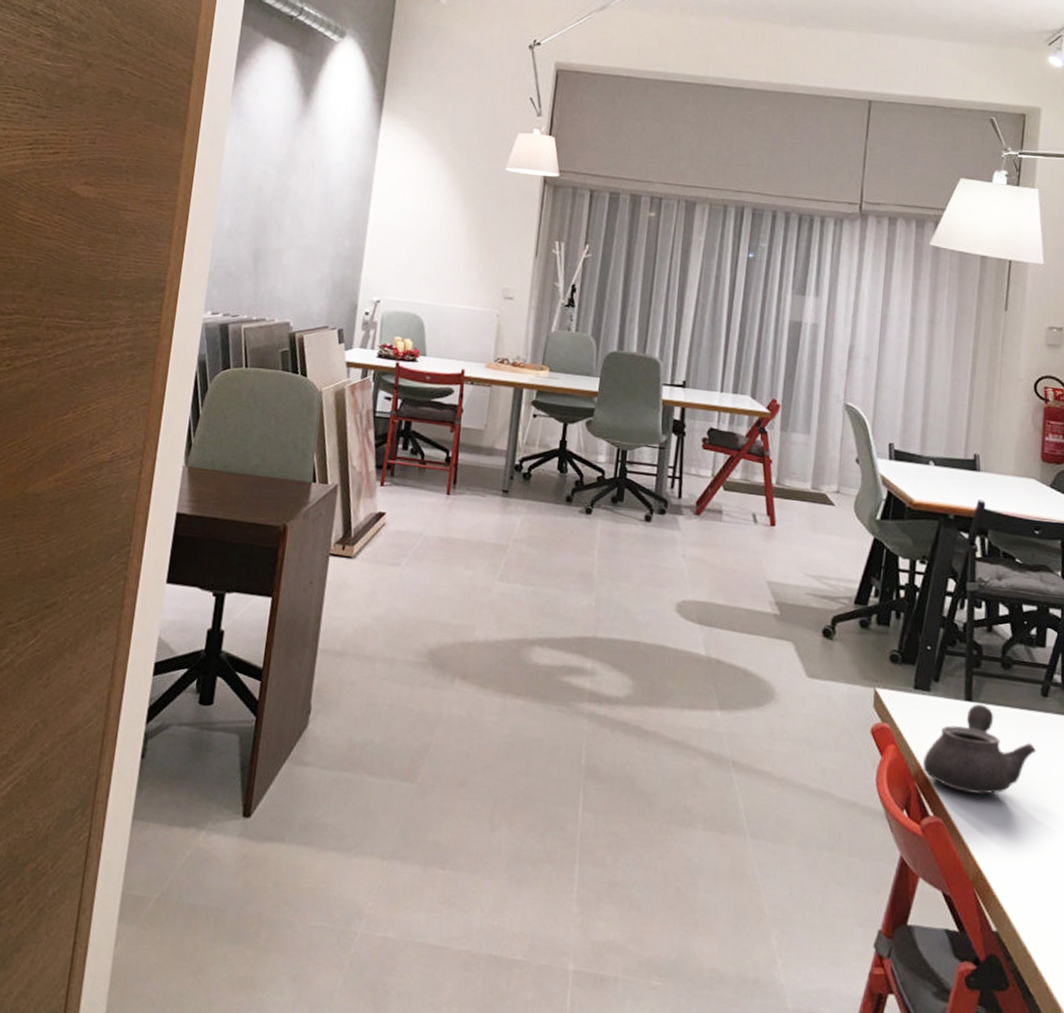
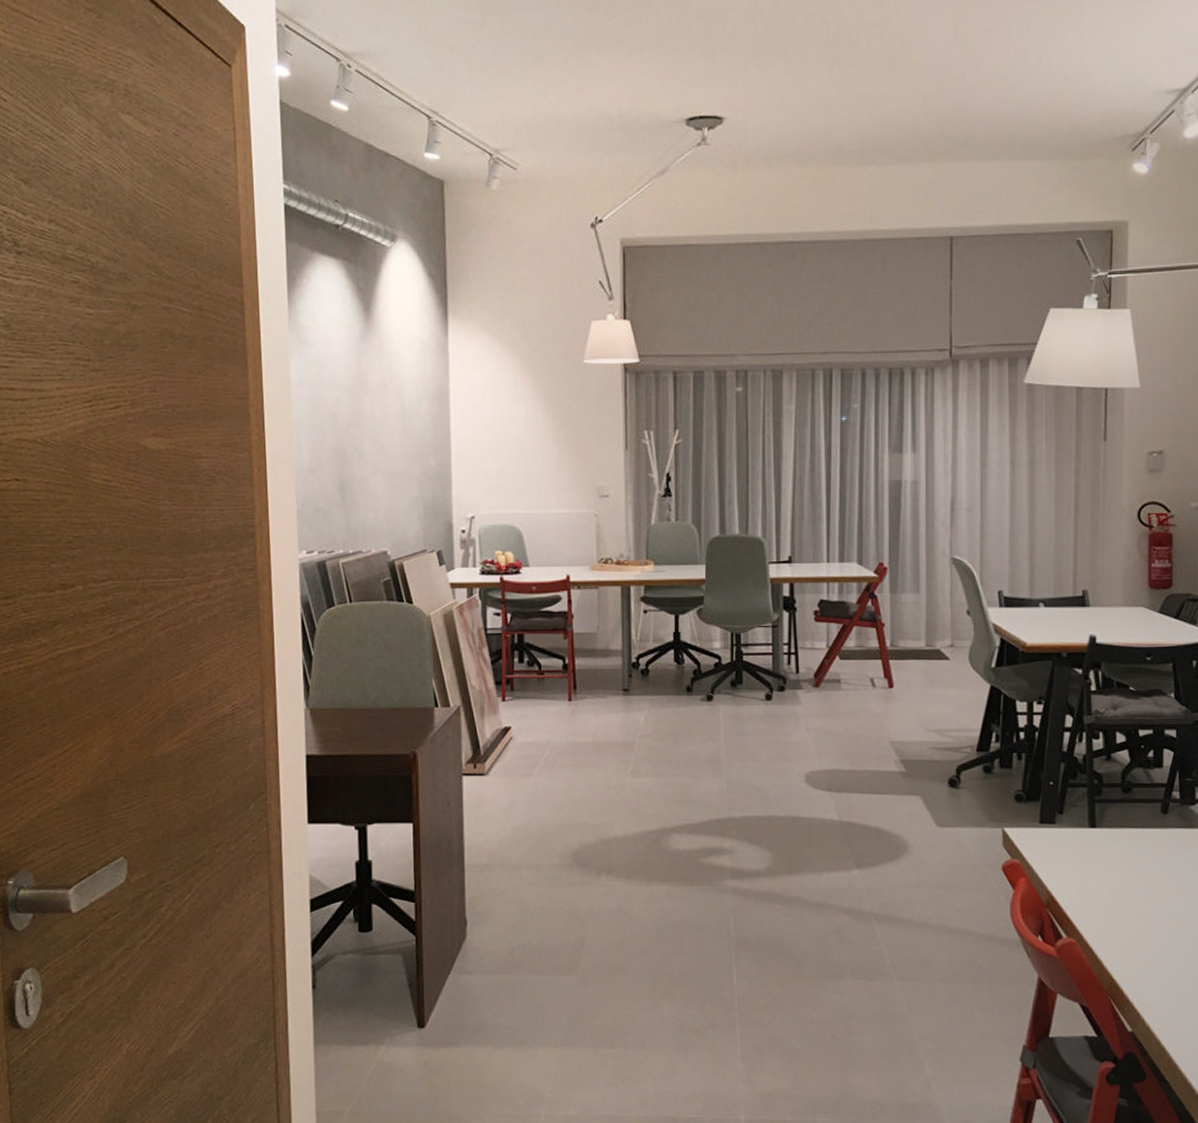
teapot: present [923,704,1037,795] -> none [1054,829,1160,913]

